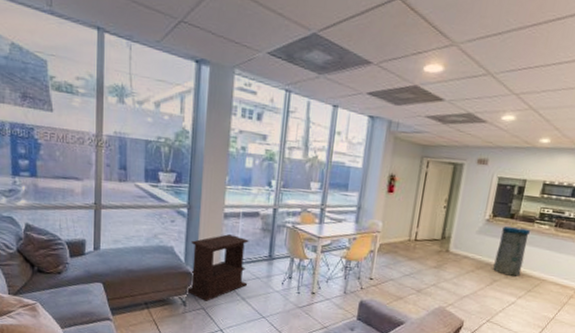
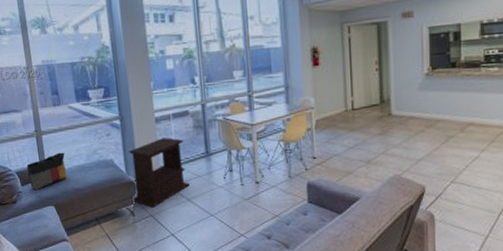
tote bag: none [79,230,123,264] -> present [26,152,68,190]
trash can: present [493,226,530,277] -> none [445,75,478,129]

